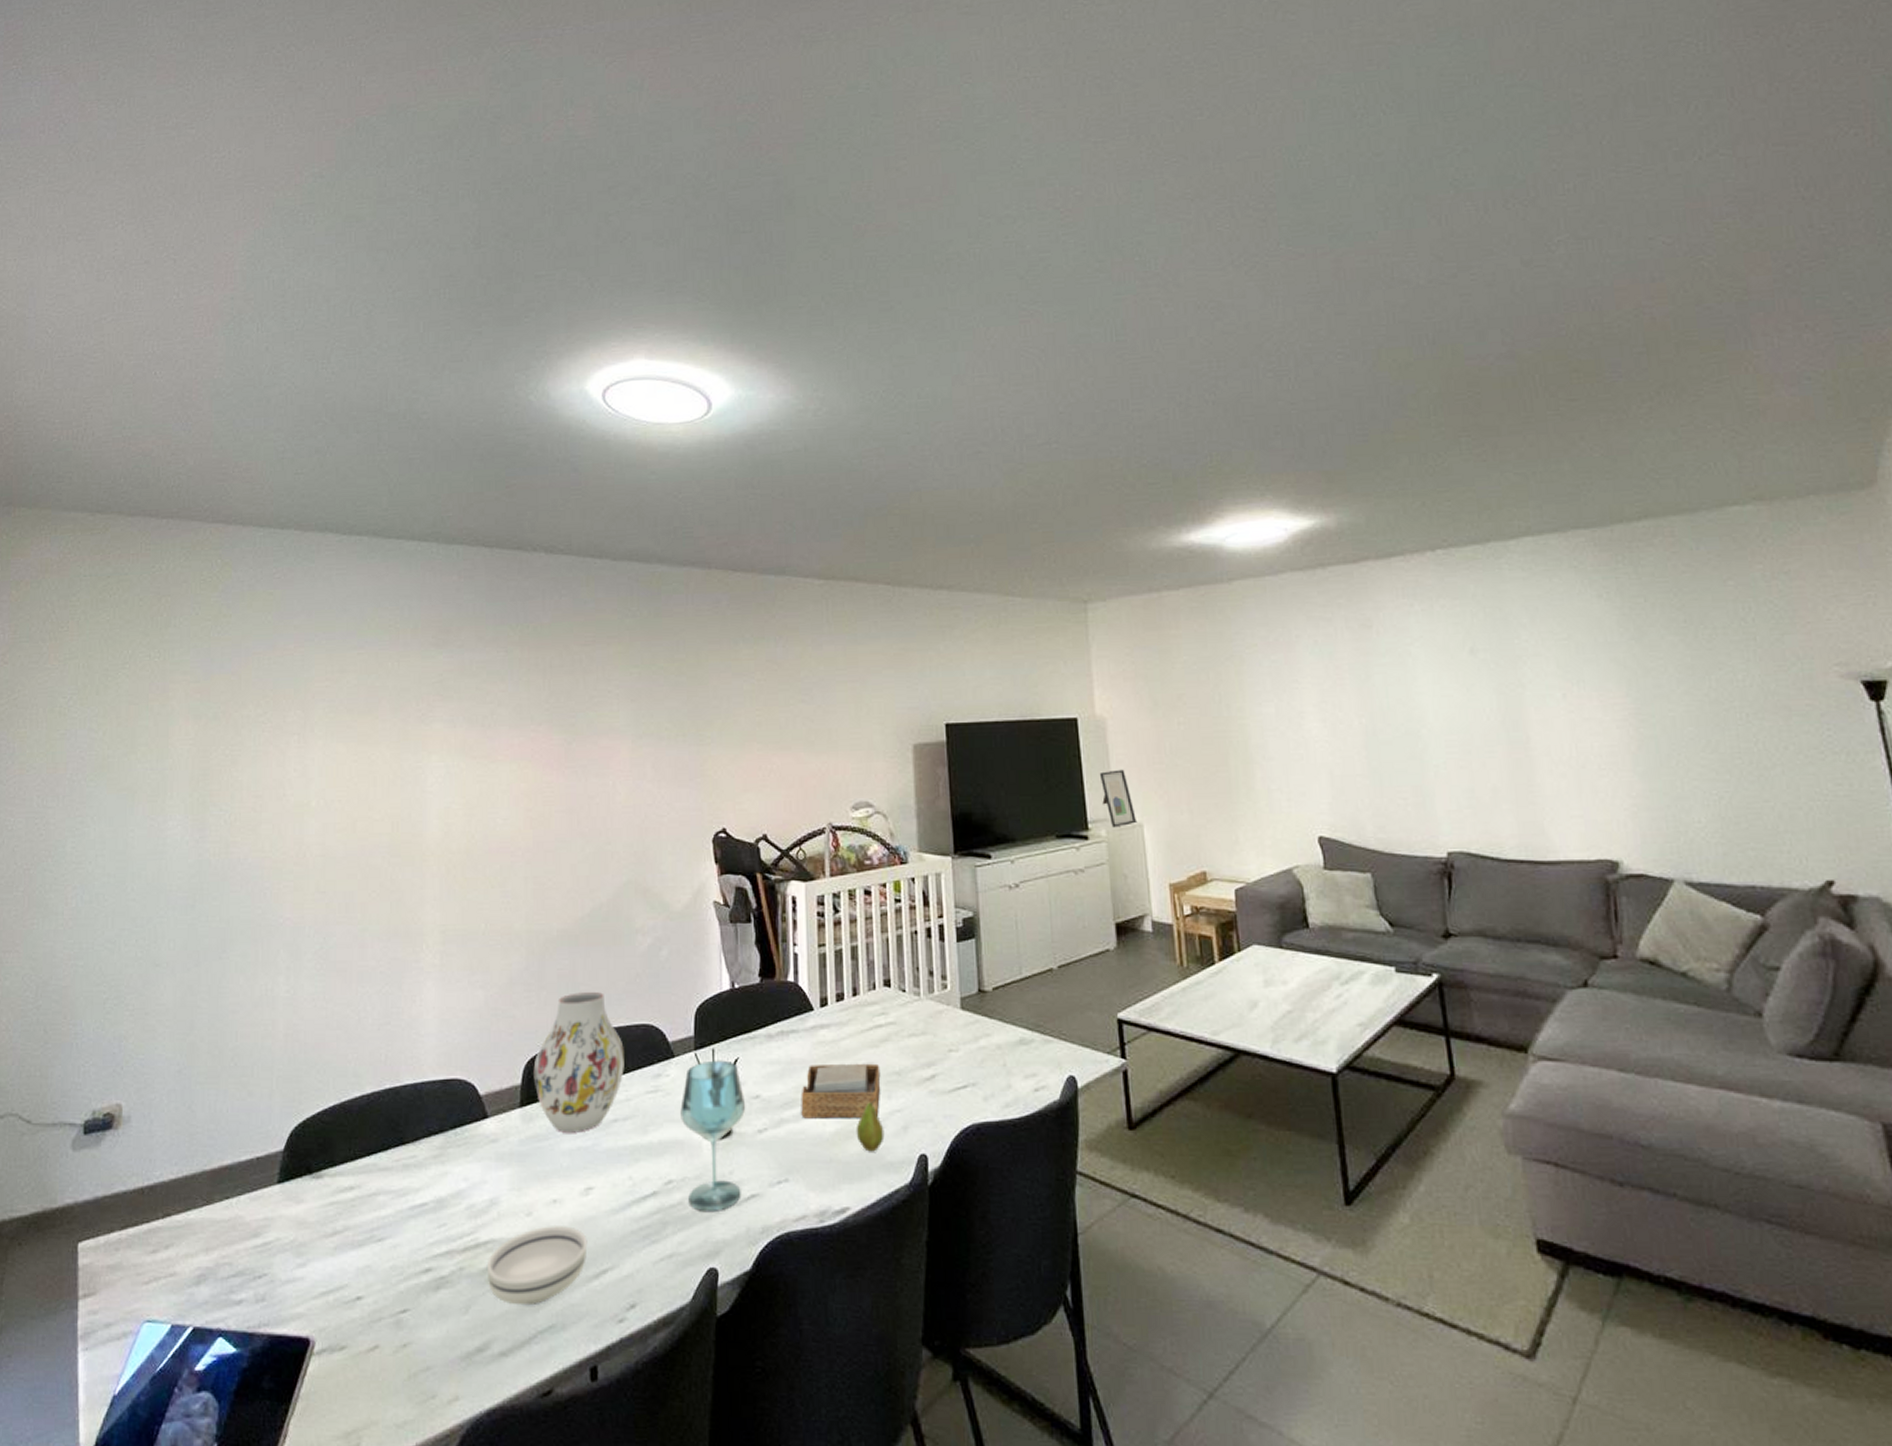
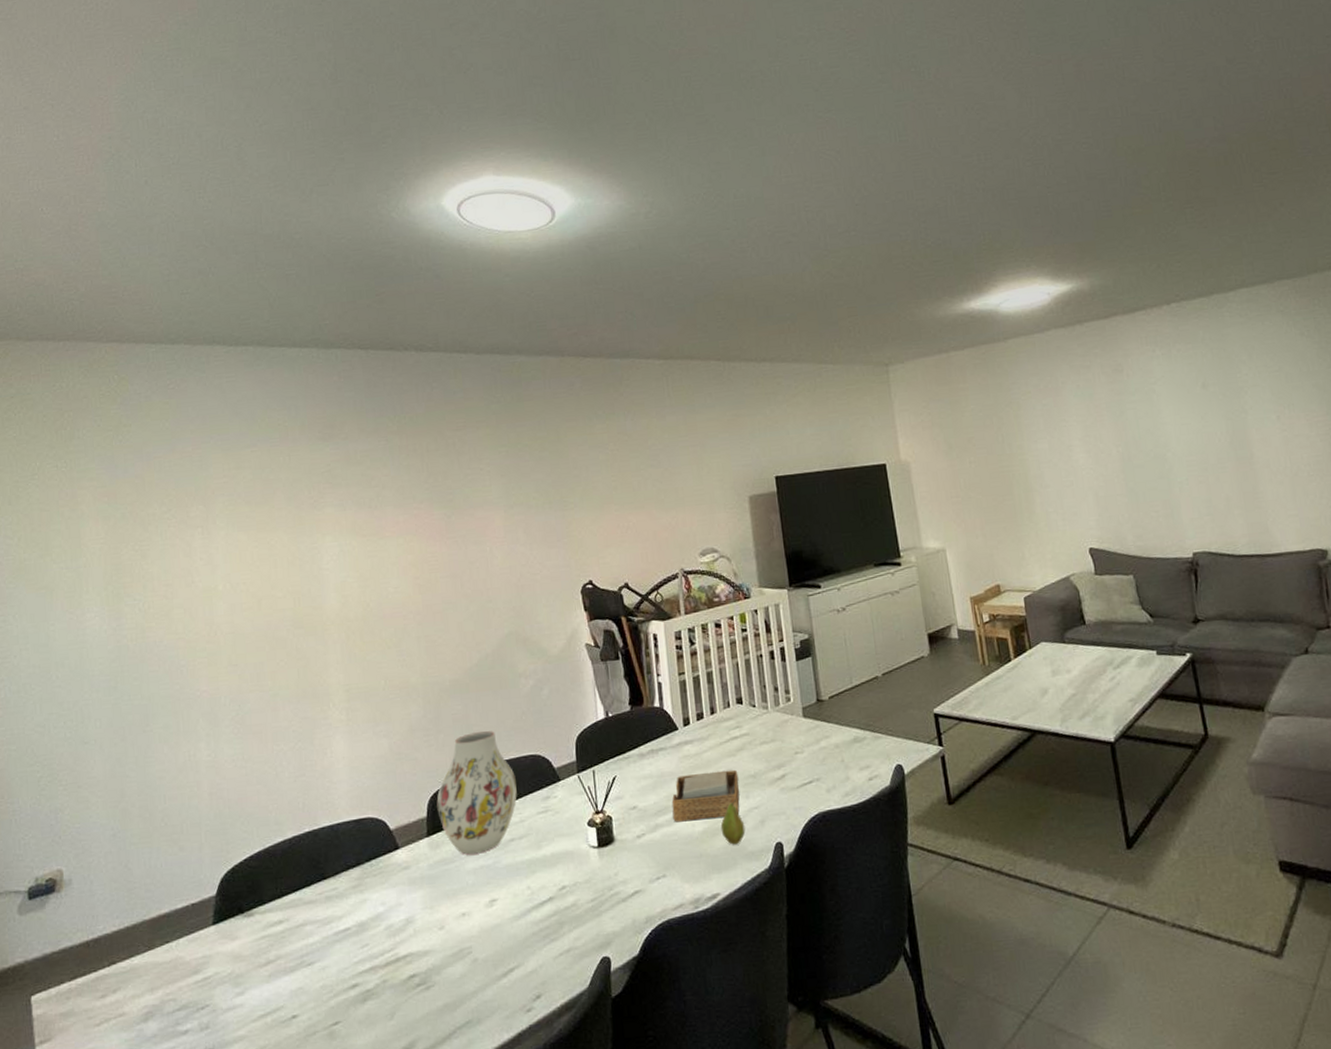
bowl: present [486,1224,588,1304] -> none [407,934,495,1007]
wine glass: present [680,1060,746,1211] -> none [568,779,626,910]
picture frame: present [1099,769,1136,828] -> none [907,504,940,554]

